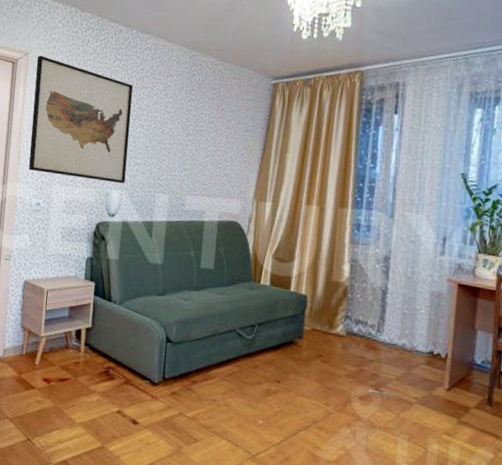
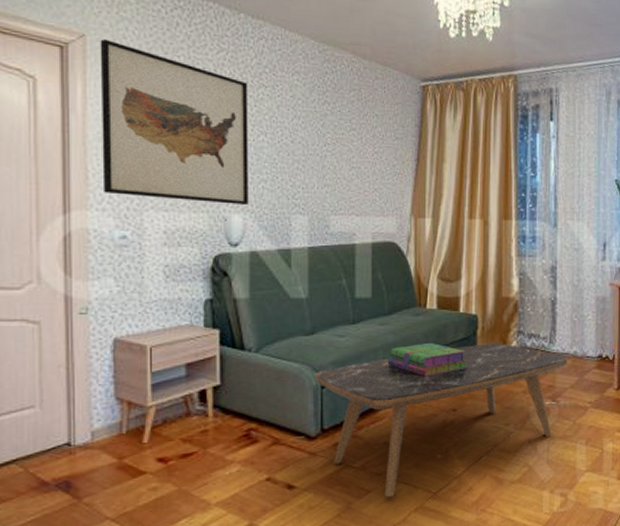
coffee table: none [162,323,395,450] -> present [315,343,568,498]
stack of books: none [222,315,294,347] -> present [387,342,468,377]

